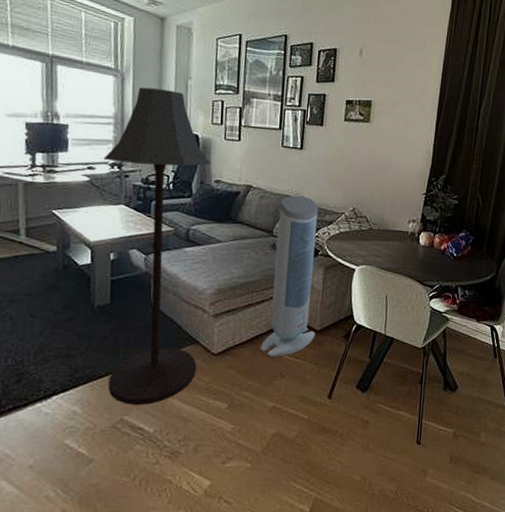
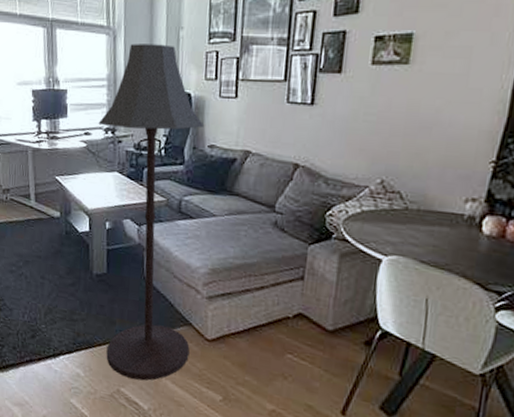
air purifier: present [259,195,319,357] -> none [258,162,334,355]

